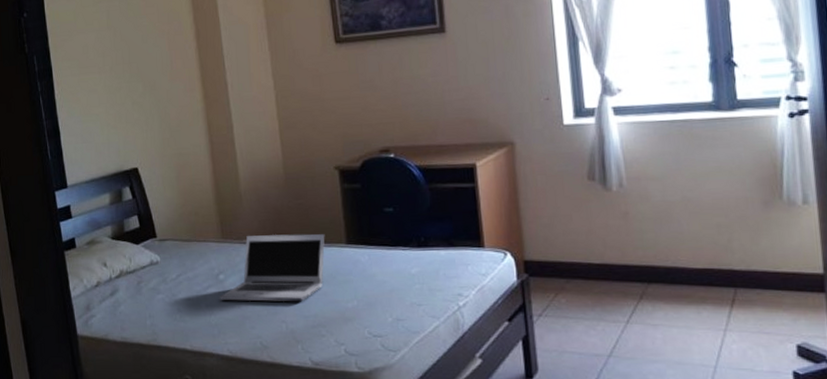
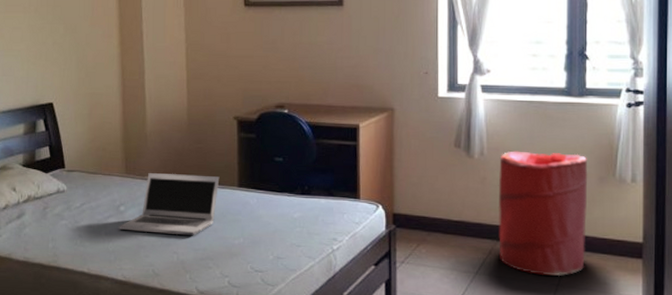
laundry hamper: none [642,176,756,319] -> present [498,151,588,276]

